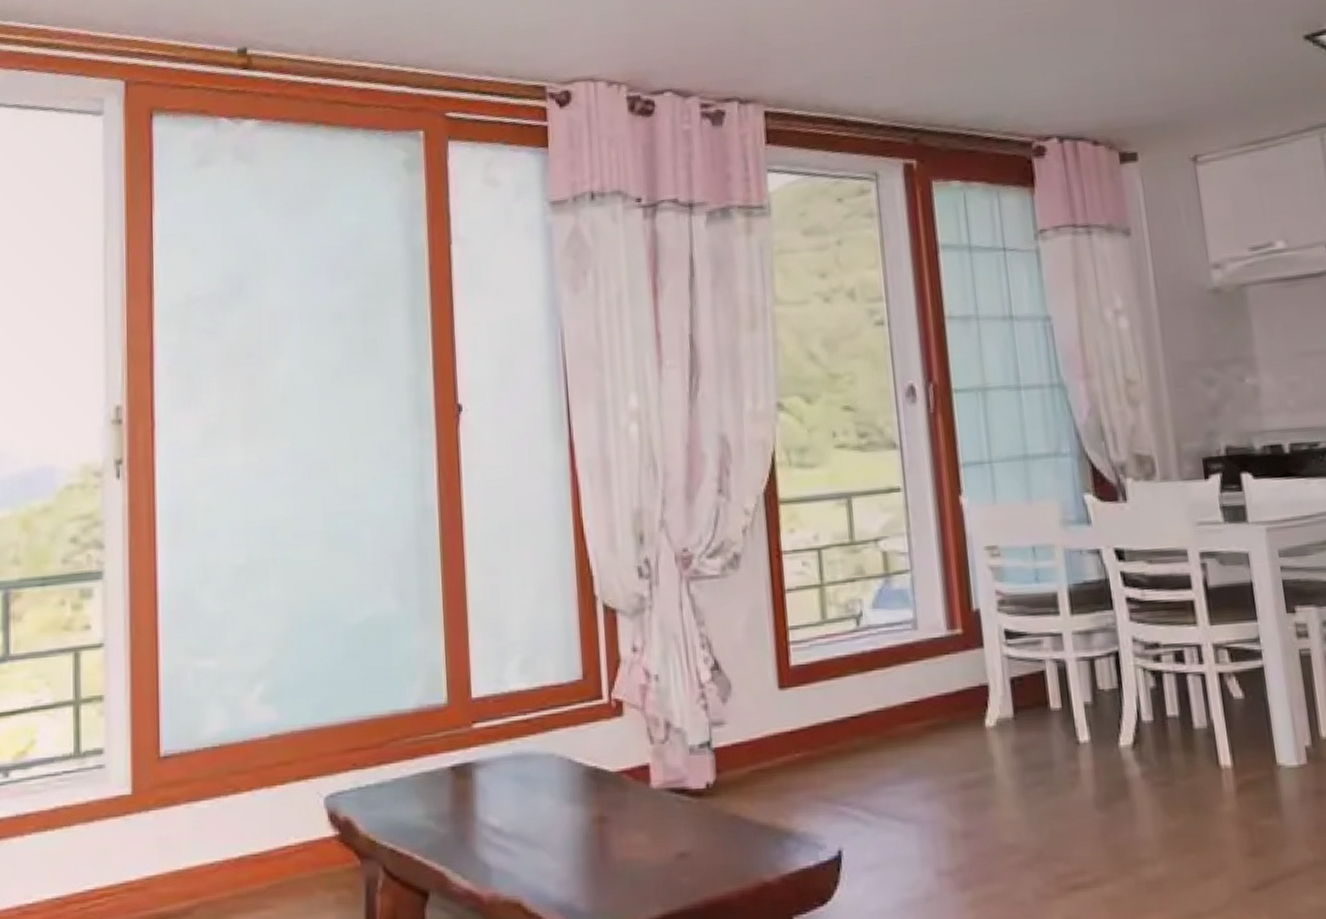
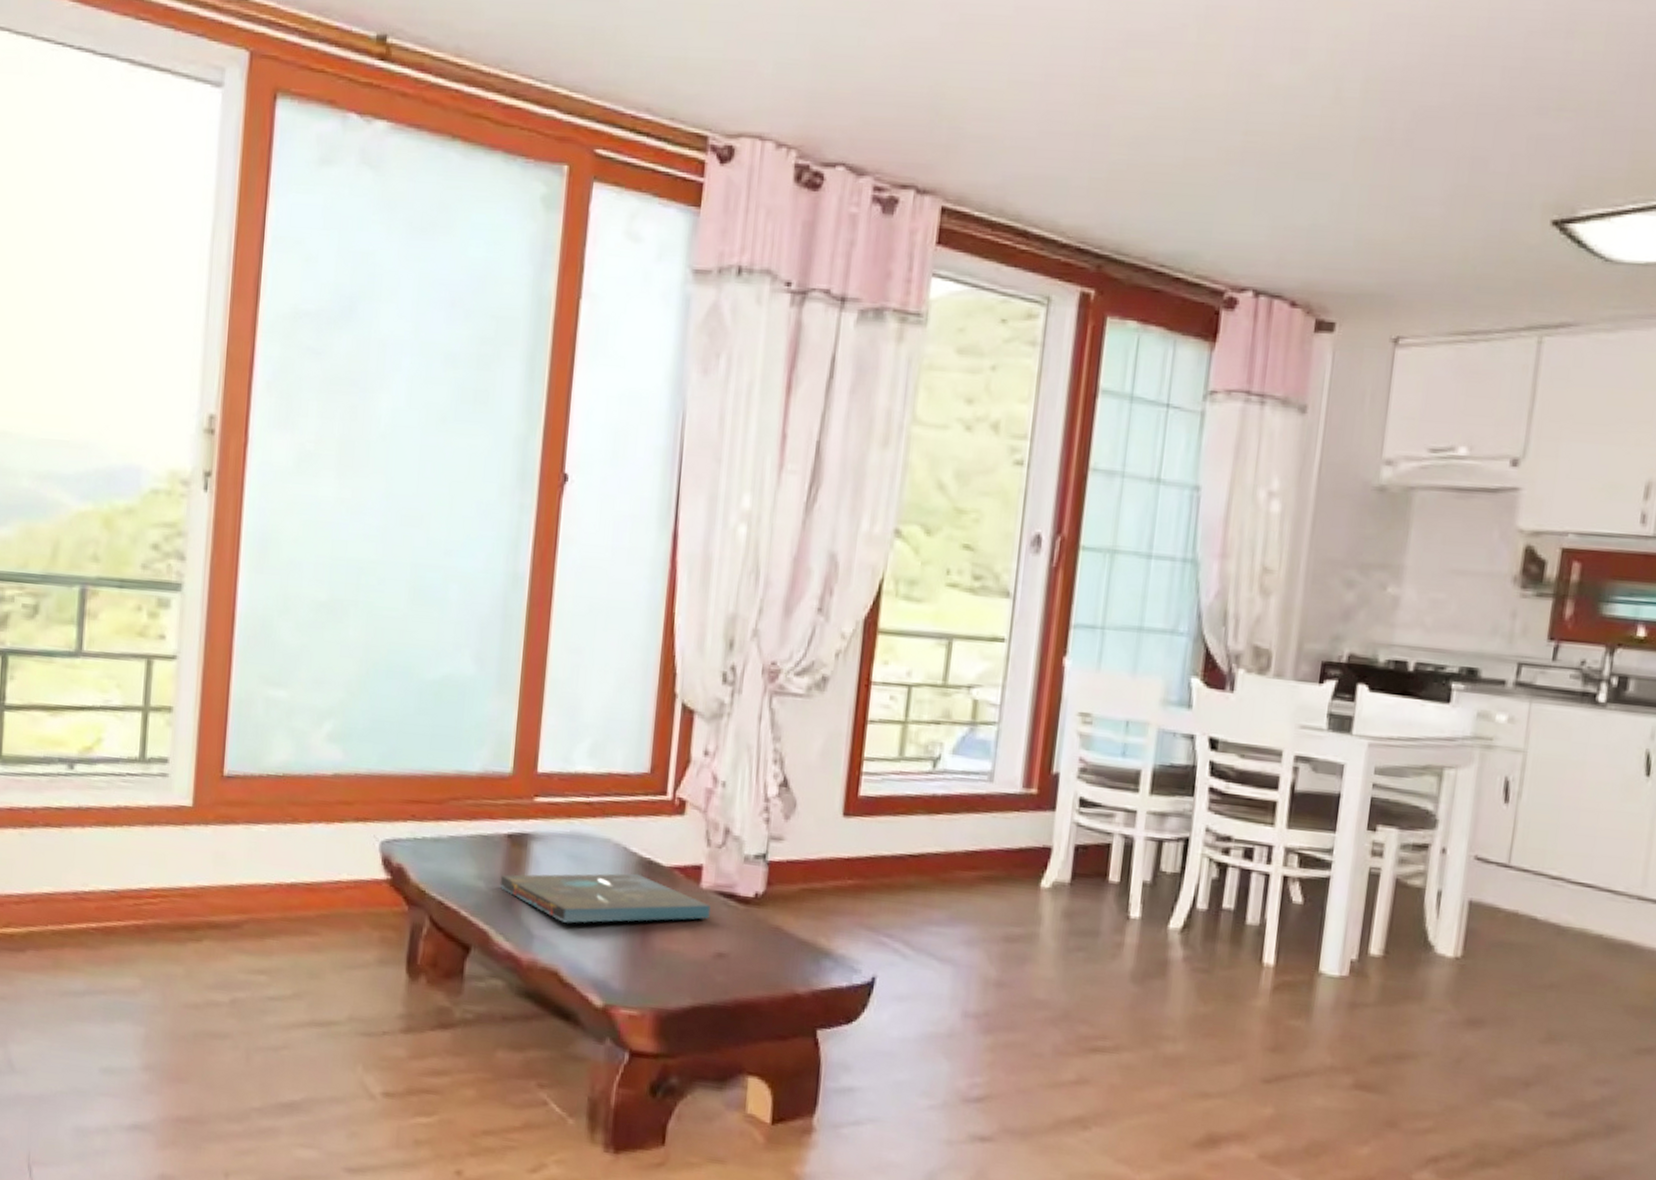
board game: none [449,784,665,849] -> present [499,873,711,923]

